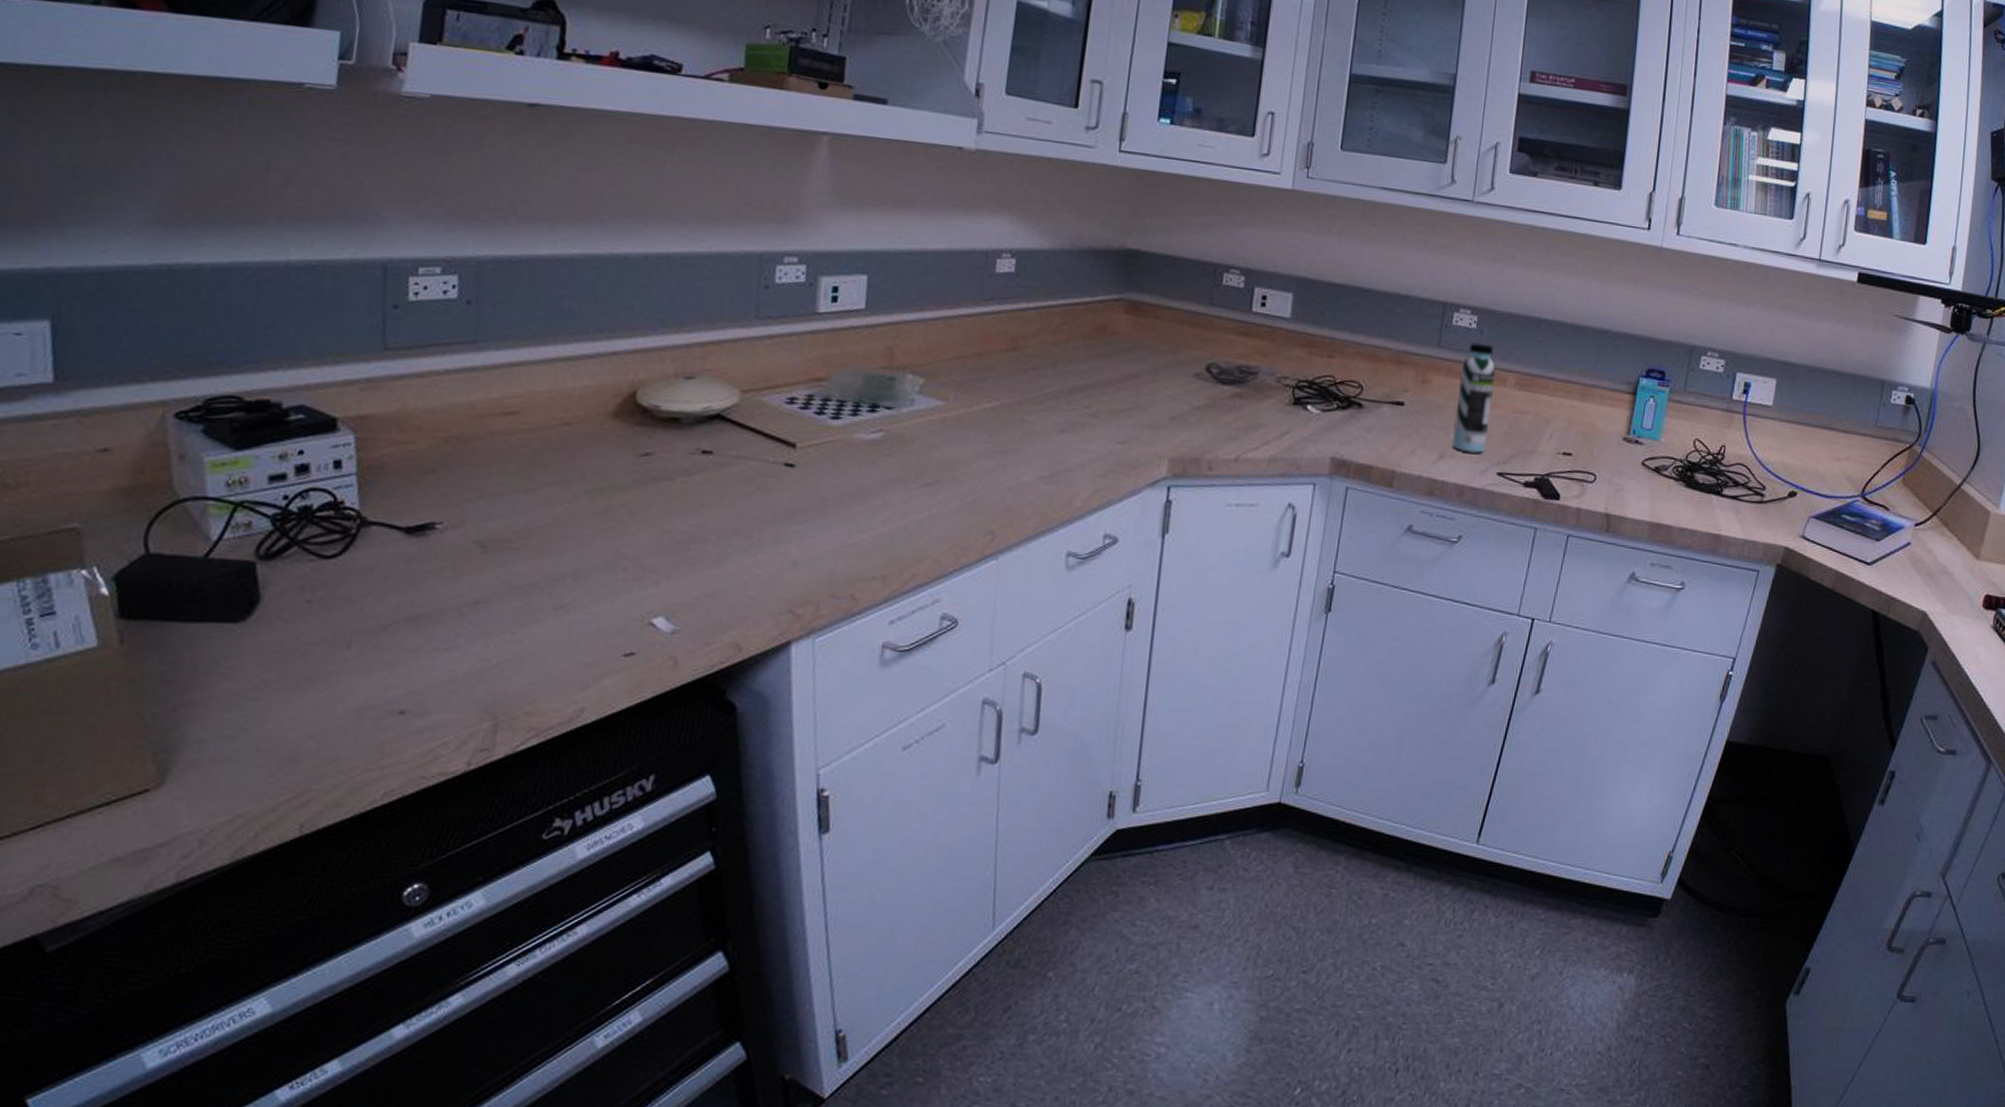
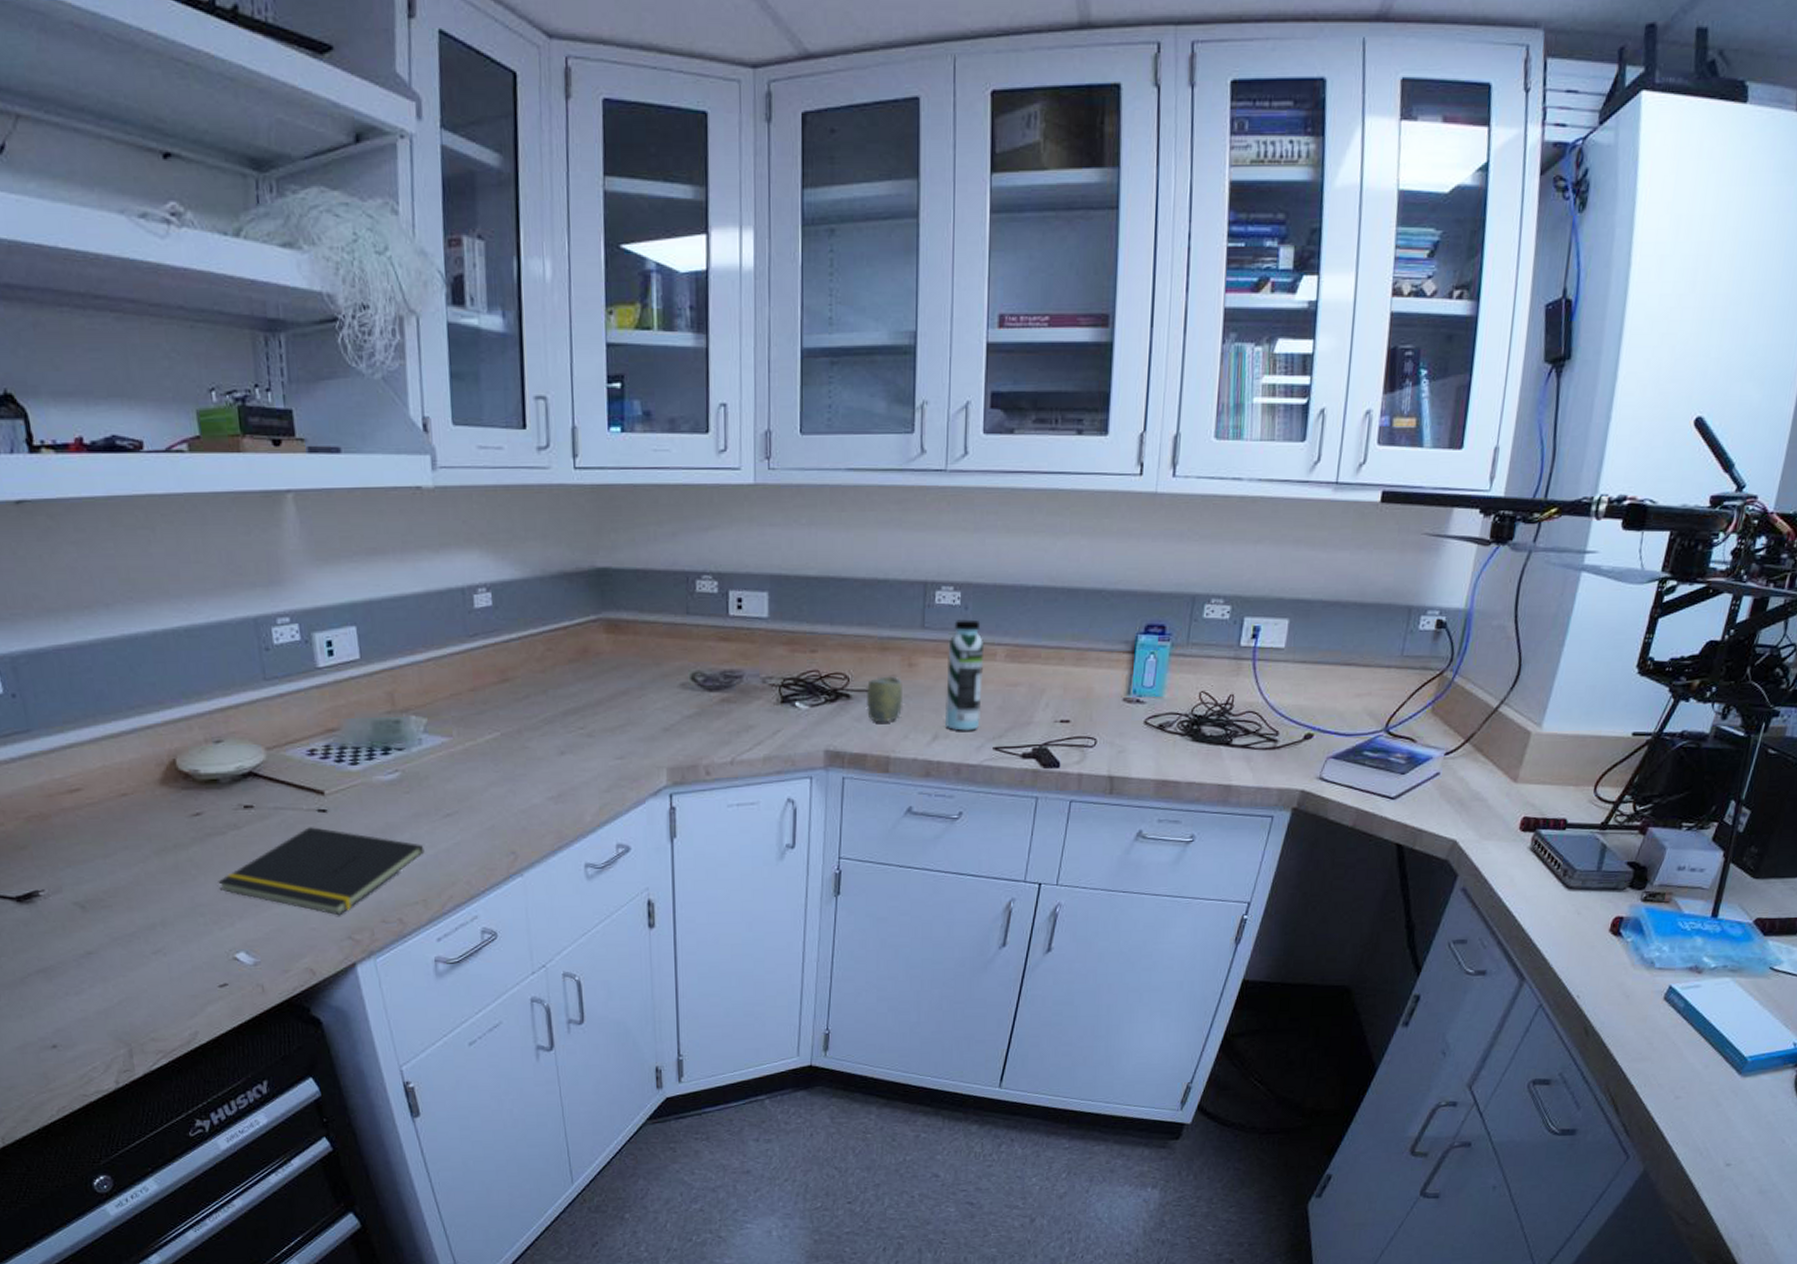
notepad: none [652,481,895,585] -> present [218,827,425,916]
cup: none [1377,389,1414,436] -> present [867,676,902,723]

